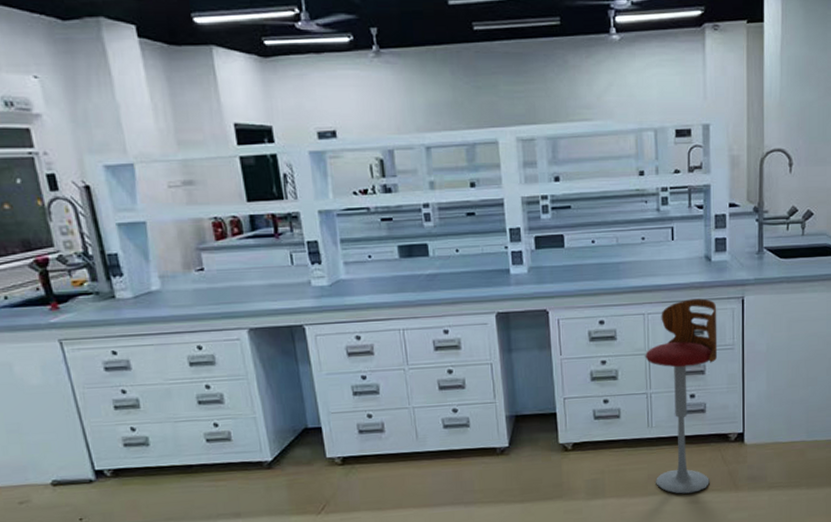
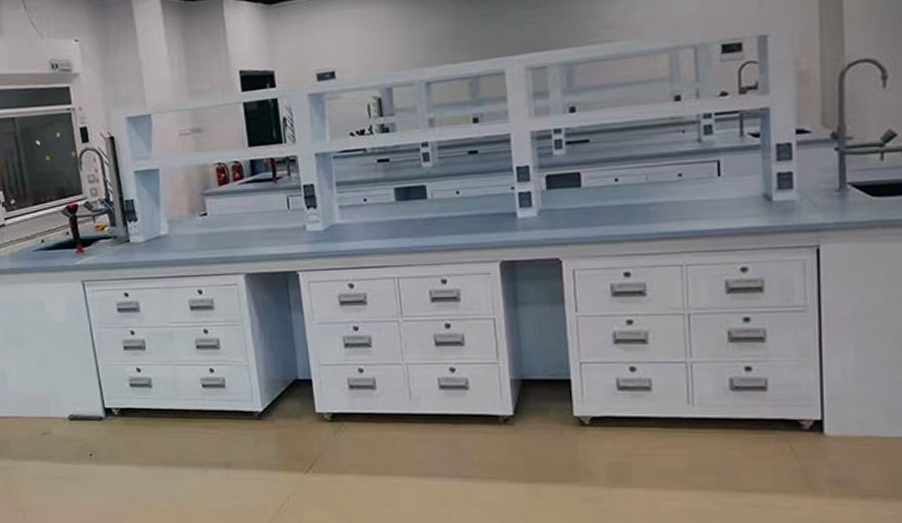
bar stool: present [645,298,718,494] -> none [684,247,783,492]

